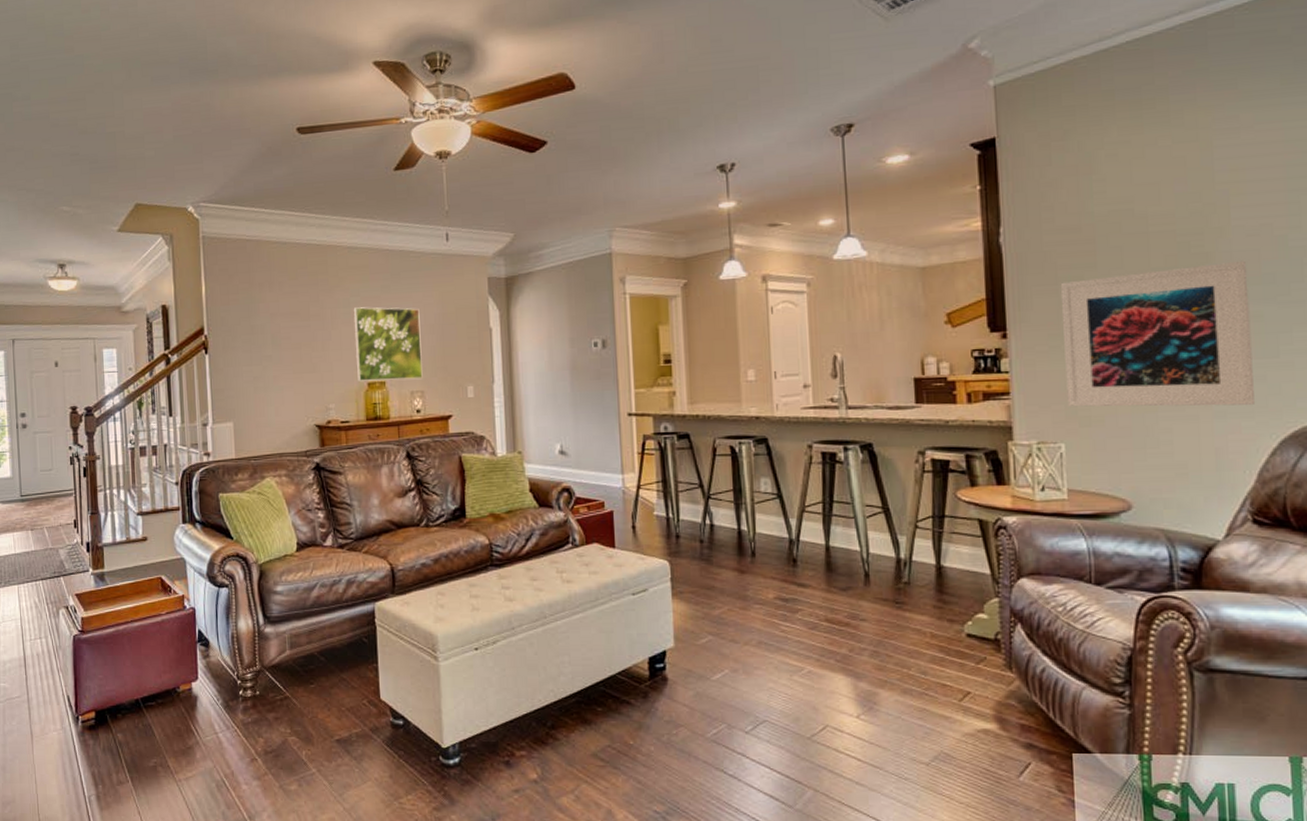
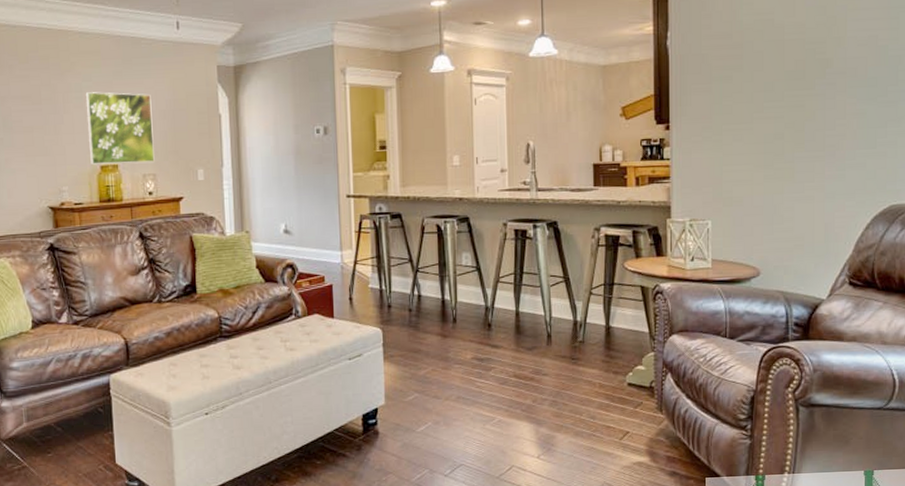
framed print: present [1060,260,1254,407] -> none [713,66,857,190]

